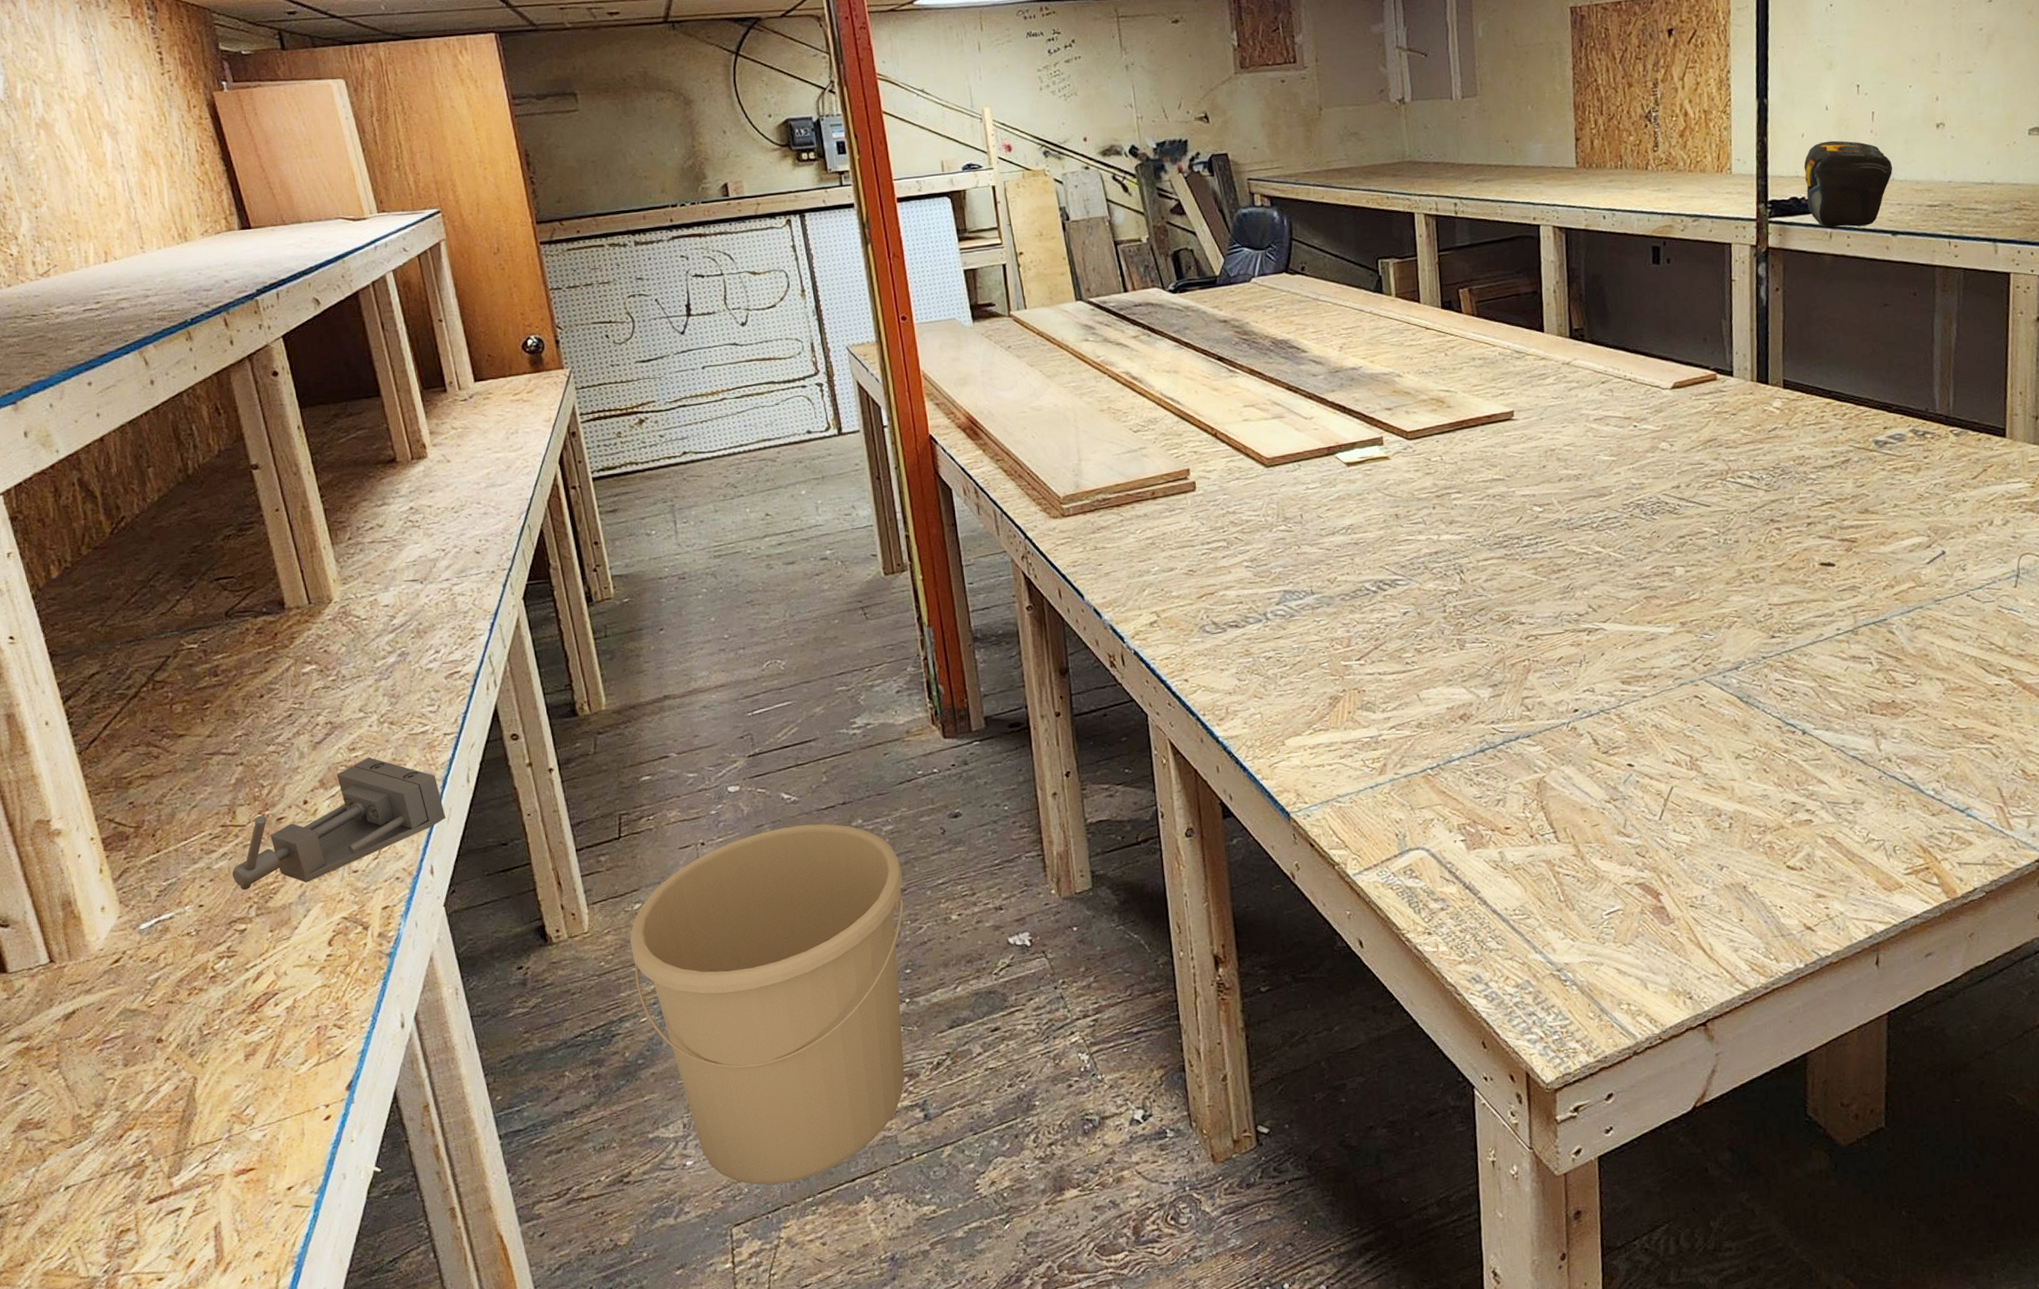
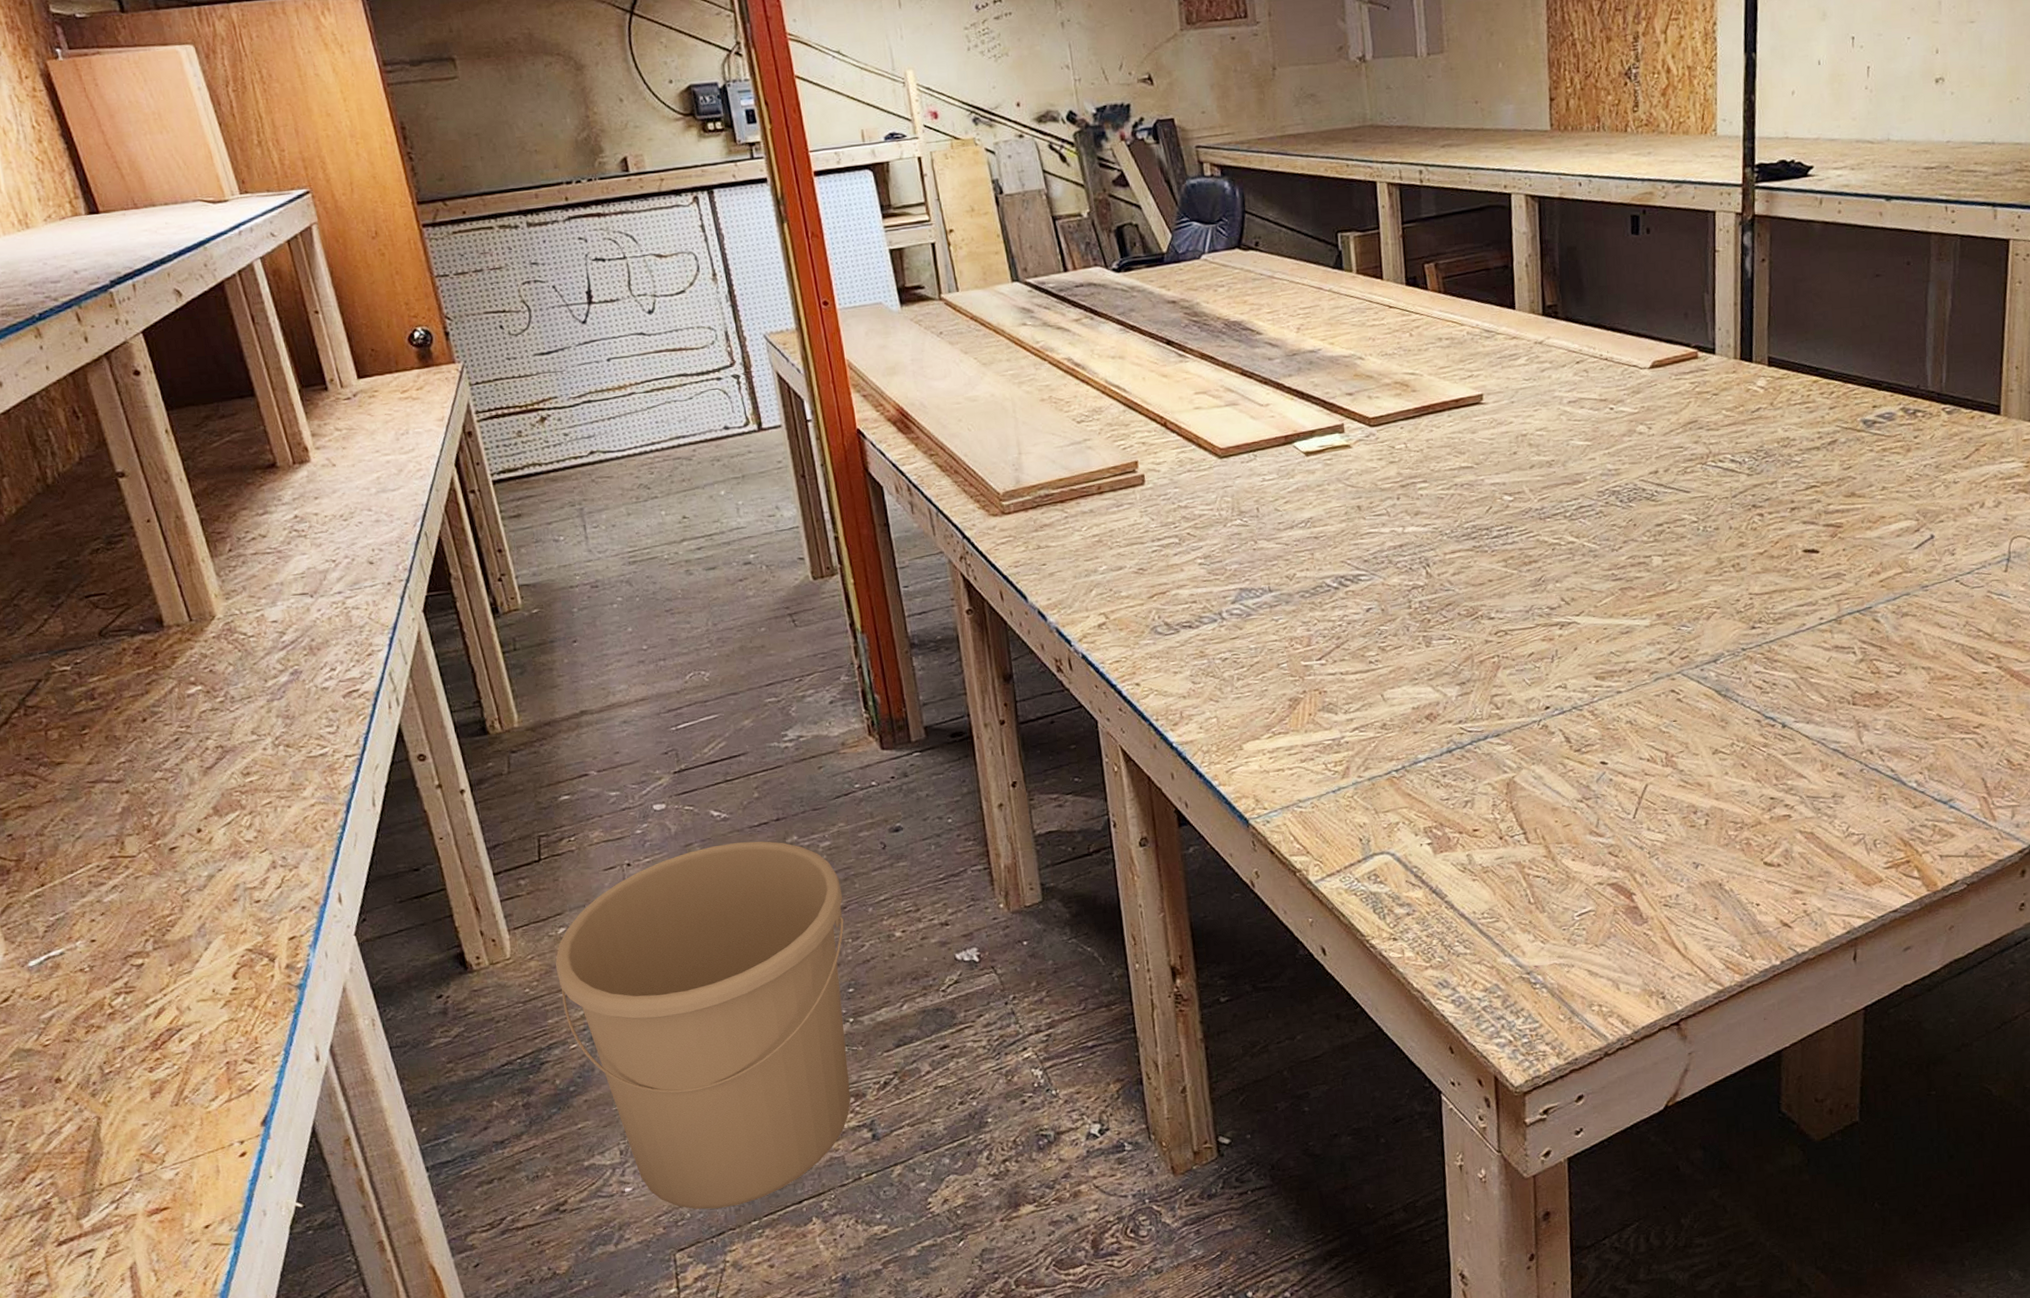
bench vise: present [232,757,446,891] -> none [124,781,352,924]
toolbox: present [1803,140,1893,228] -> none [1793,98,1888,193]

